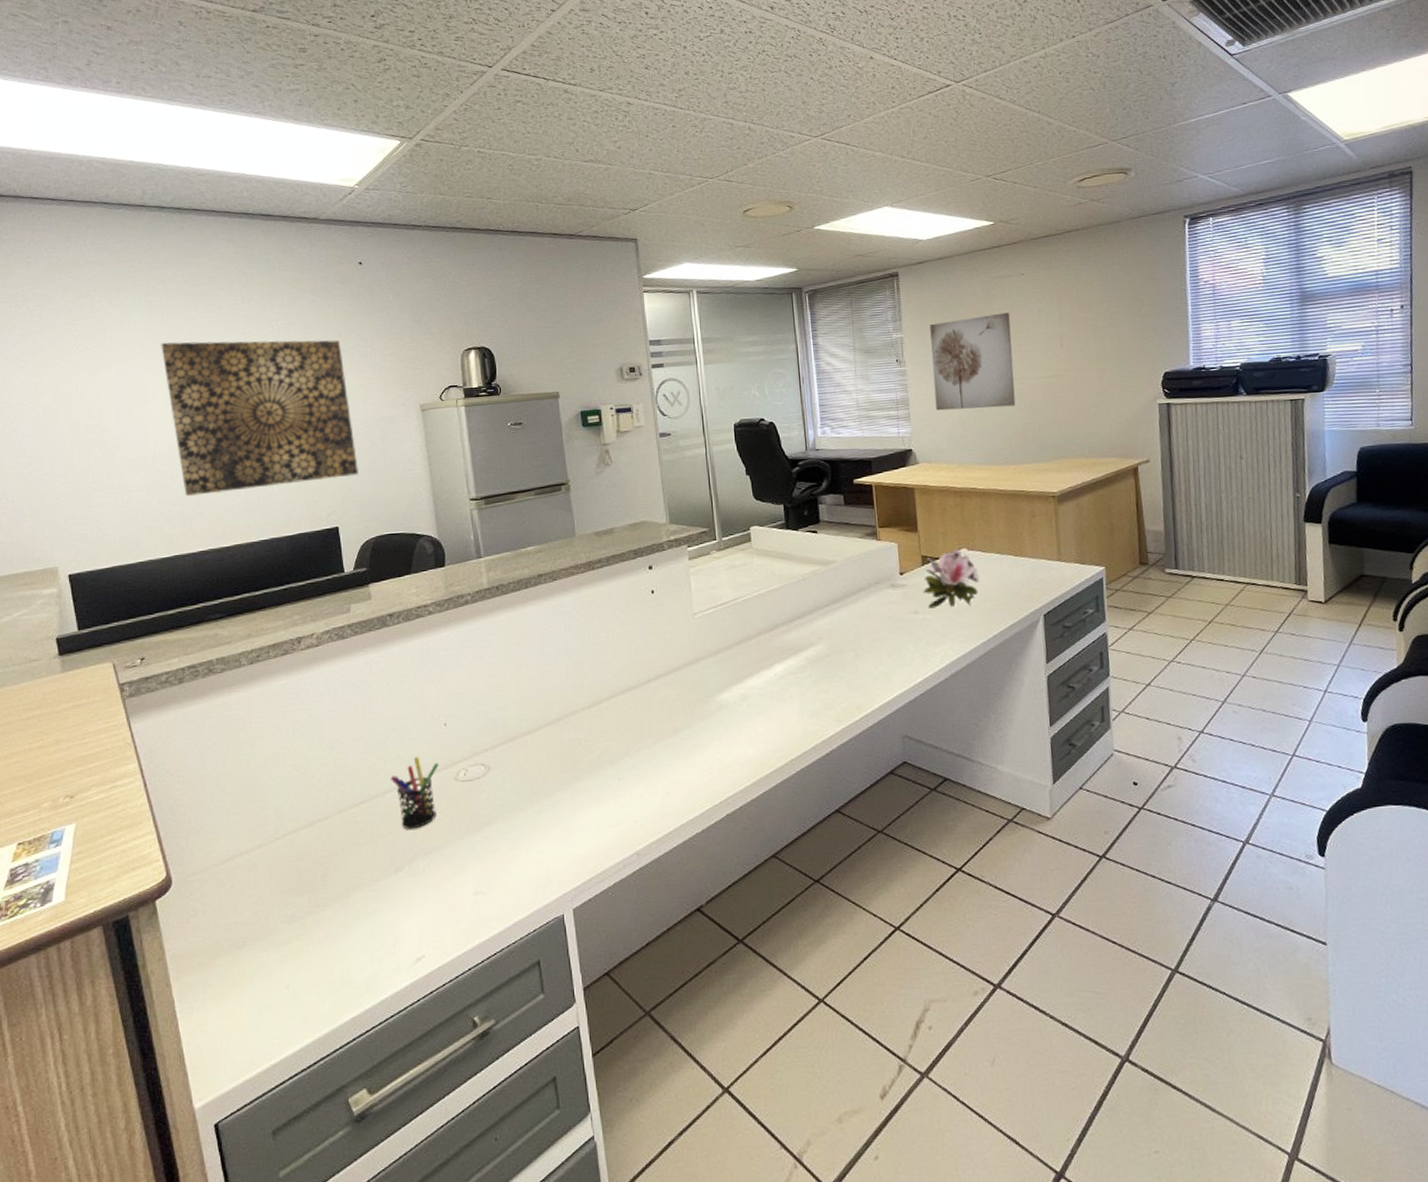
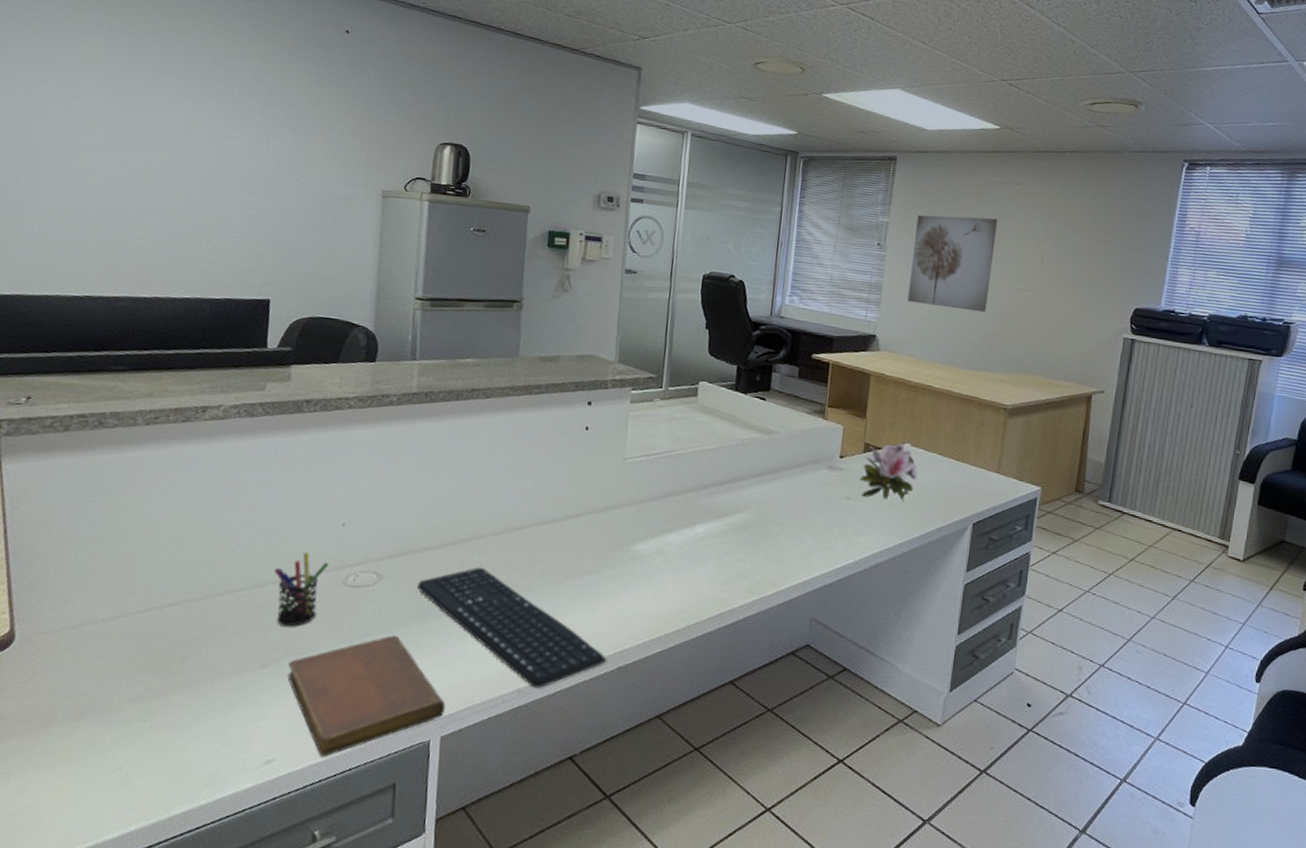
wall art: present [161,340,358,497] -> none [109,69,310,250]
notebook: none [420,820,572,947] -> present [287,635,446,758]
keyboard: none [523,742,715,848] -> present [416,567,607,689]

